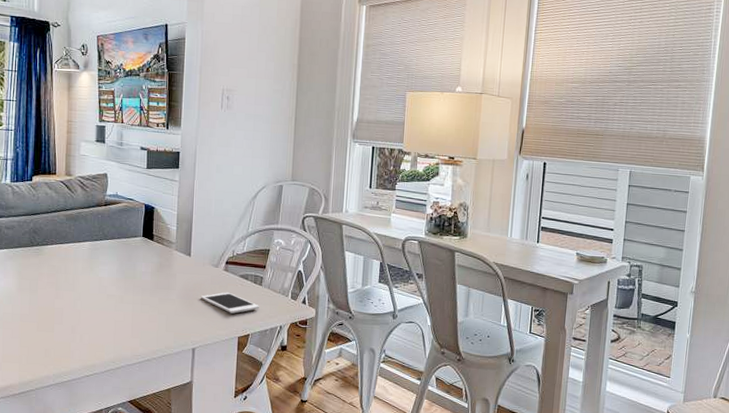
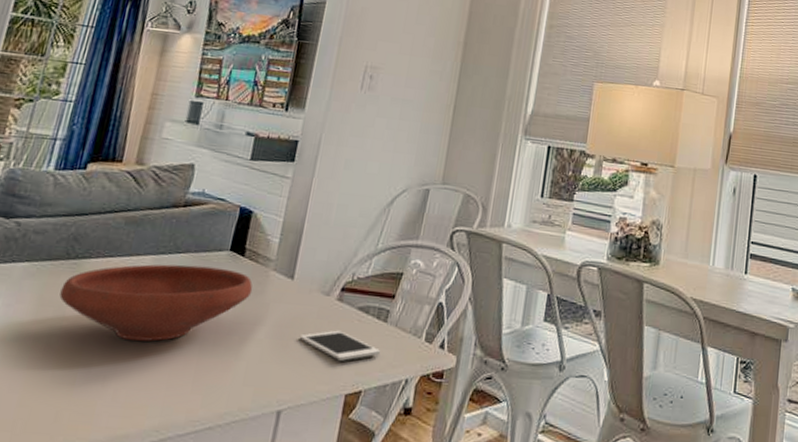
bowl: none [32,248,163,303] -> present [59,264,253,342]

